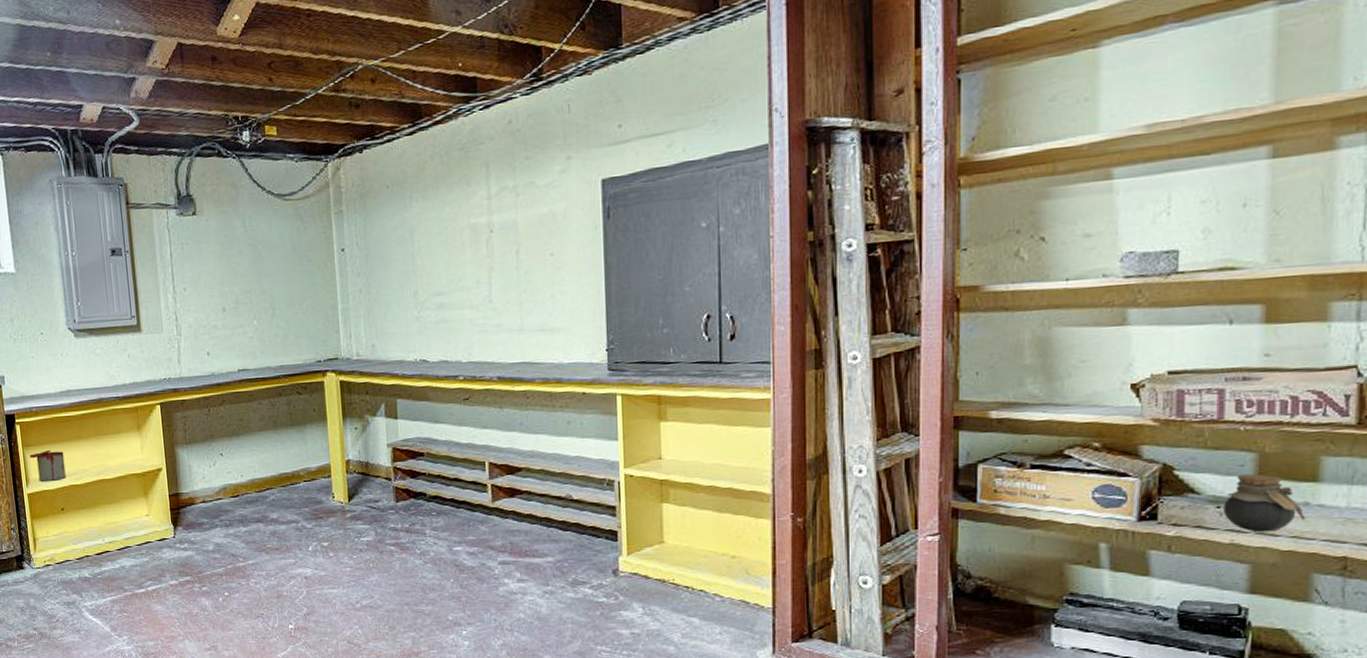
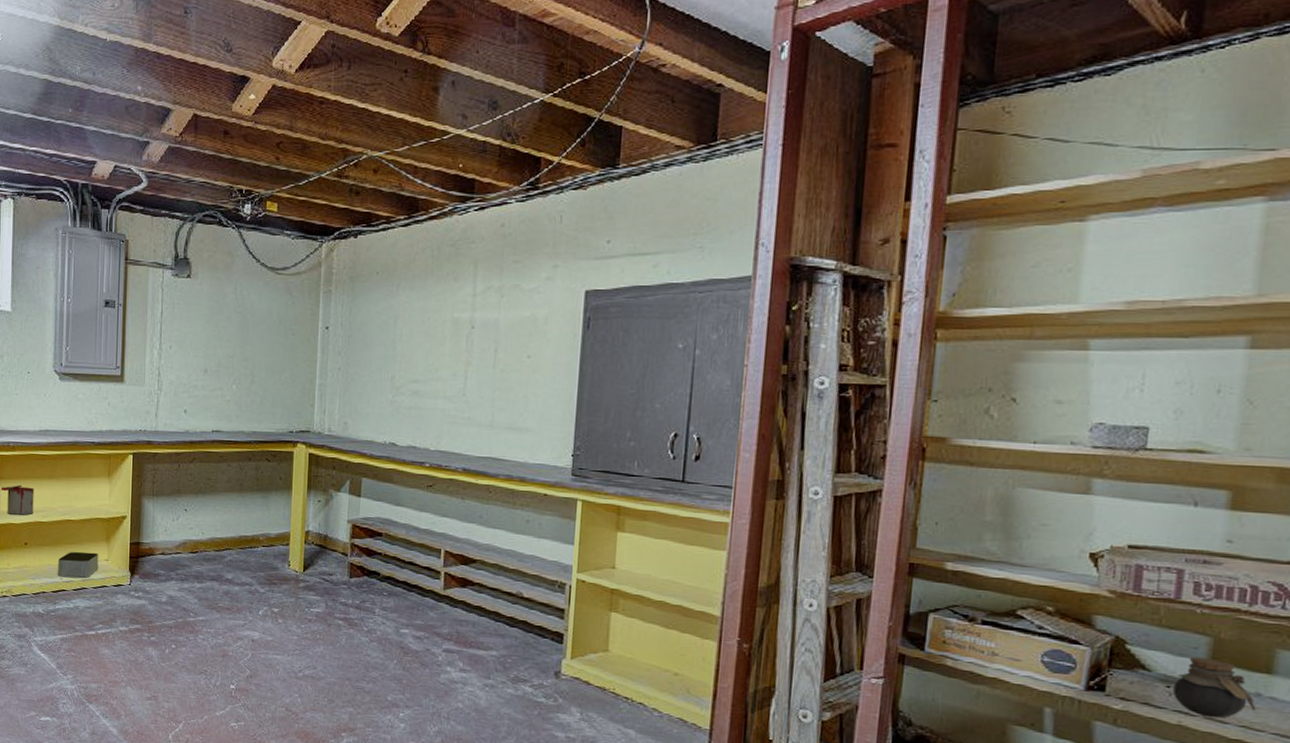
storage bin: none [98,509,140,539] -> present [58,551,99,578]

